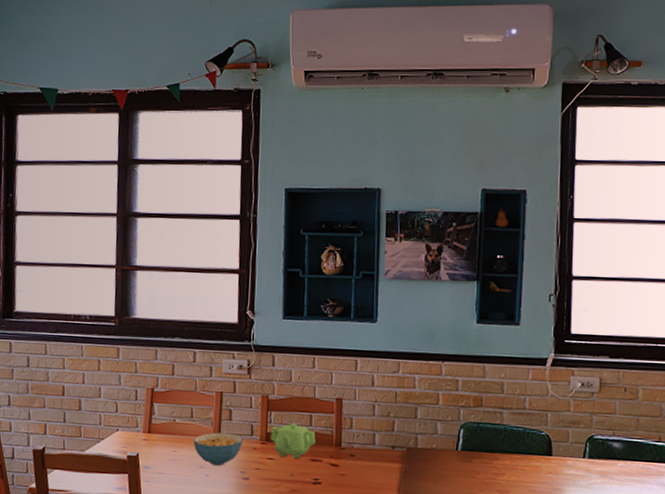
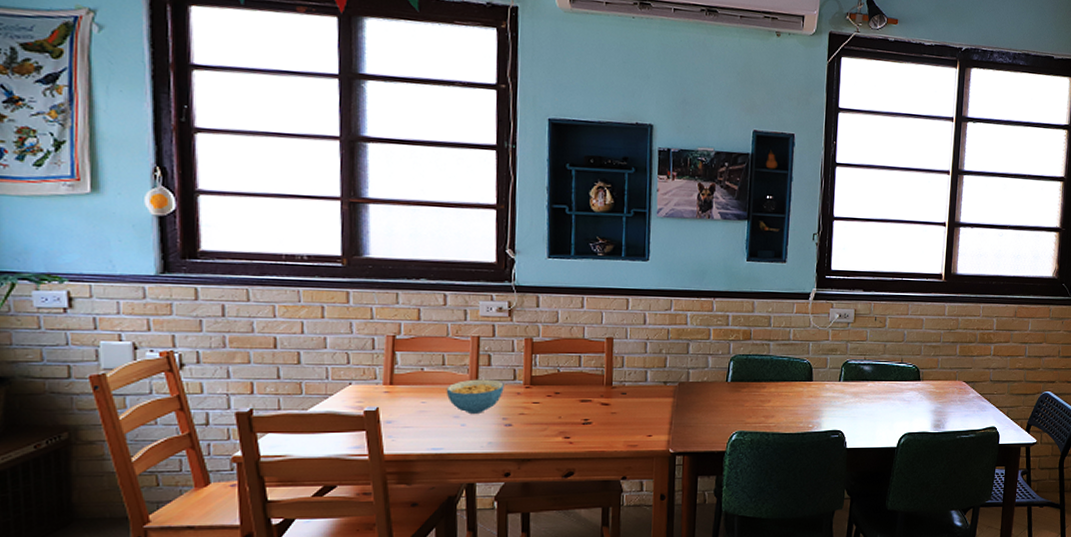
teapot: present [271,423,316,459] -> none [536,365,585,401]

